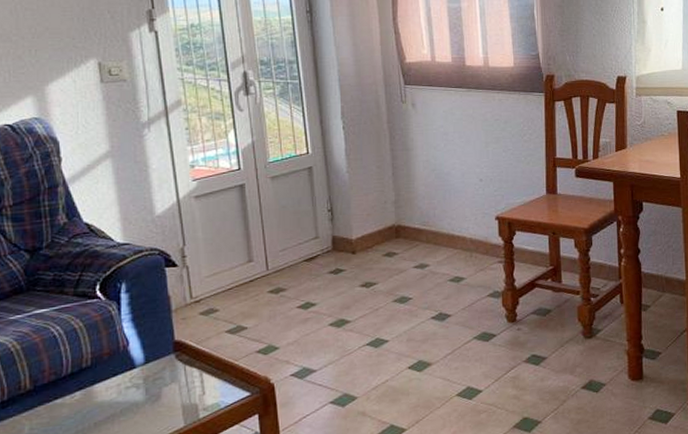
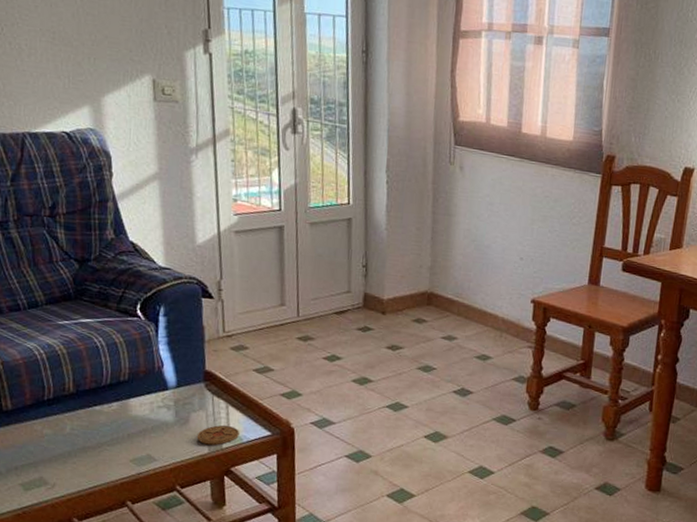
coaster: none [170,393,216,418] -> present [196,425,239,445]

